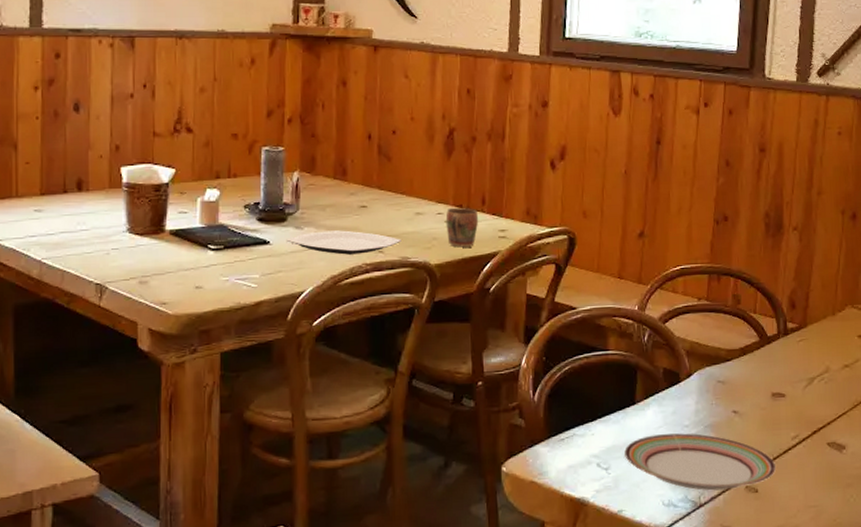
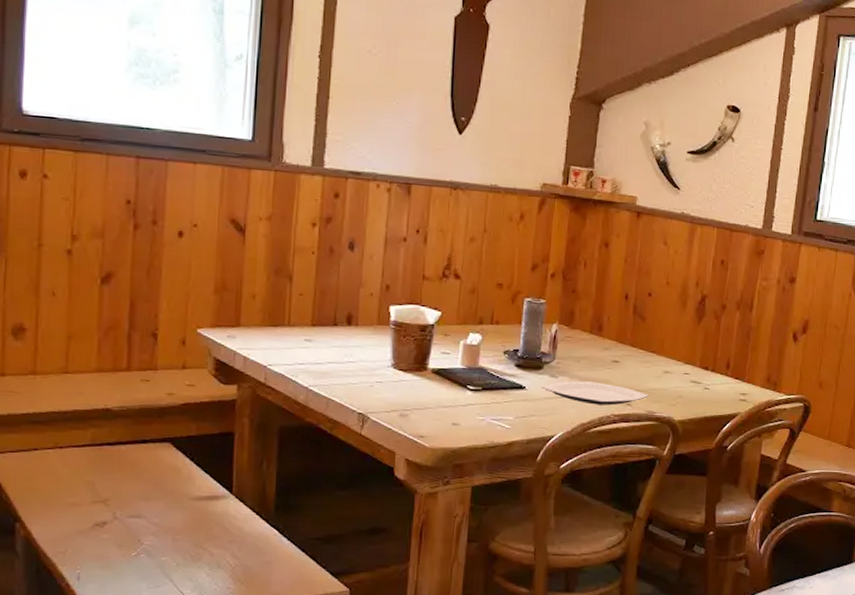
mug: present [445,207,479,248] -> none [691,369,723,407]

